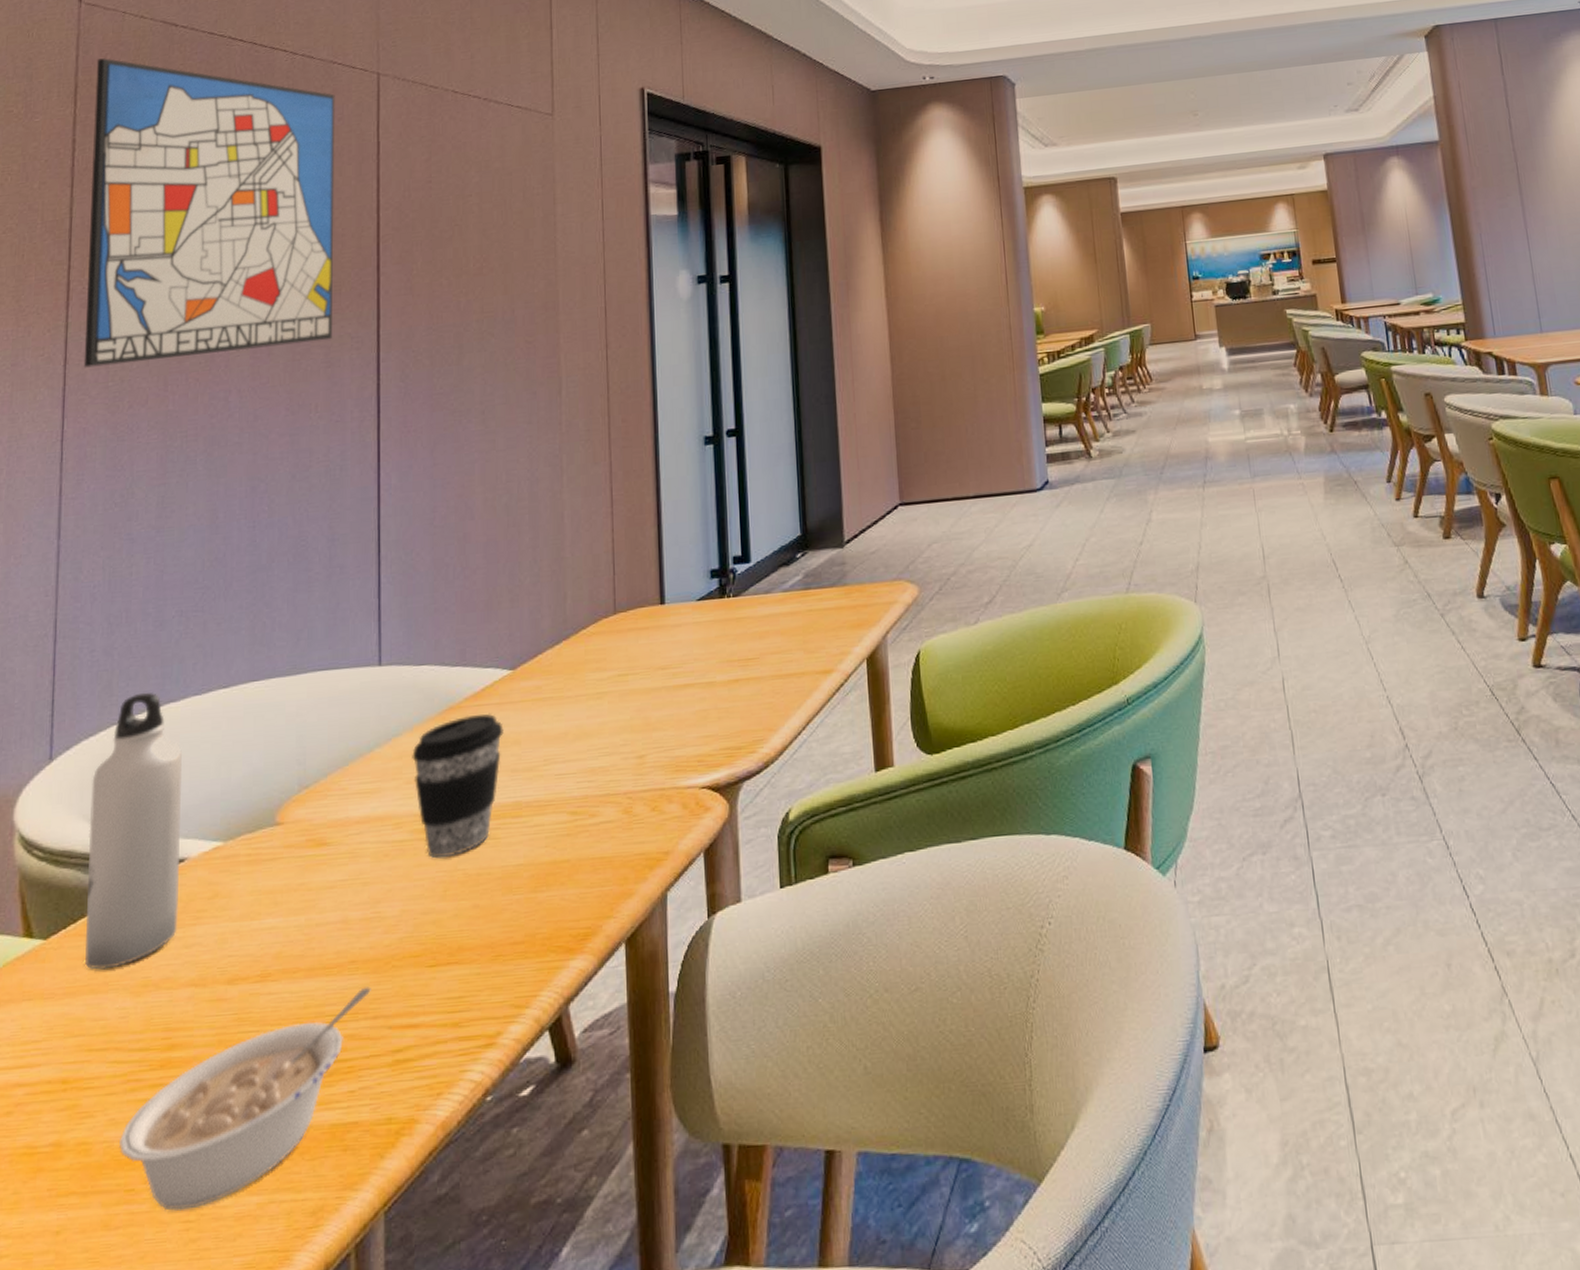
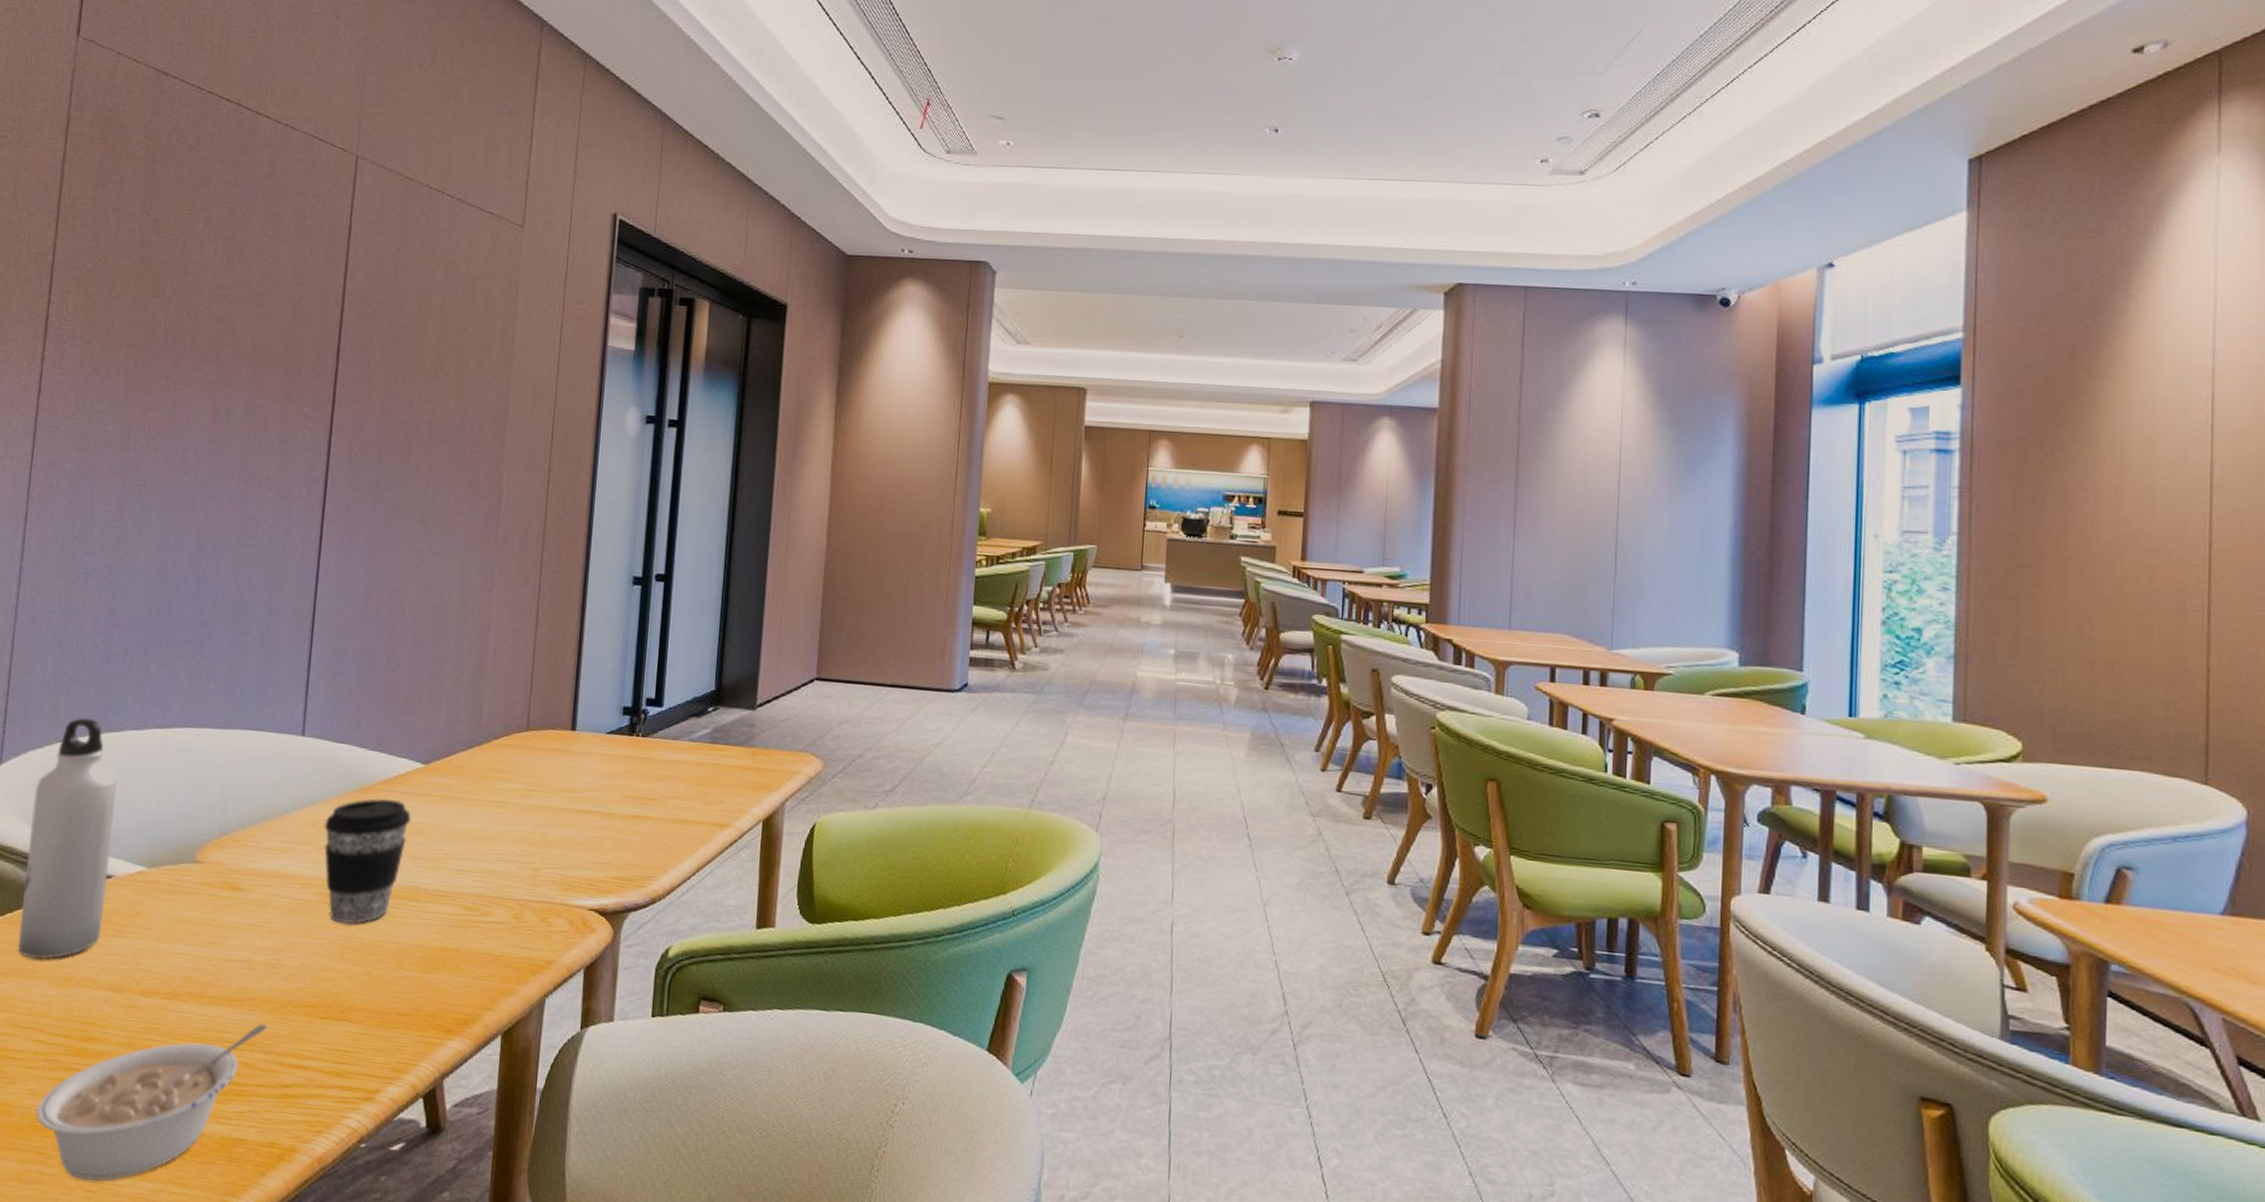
wall art: present [83,58,335,368] -> none [55,97,313,416]

